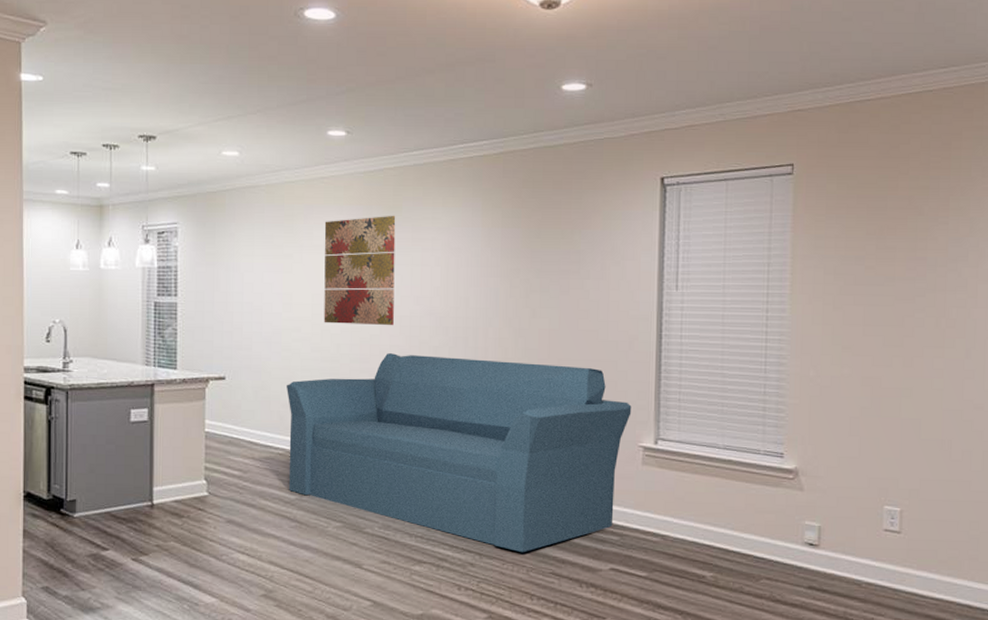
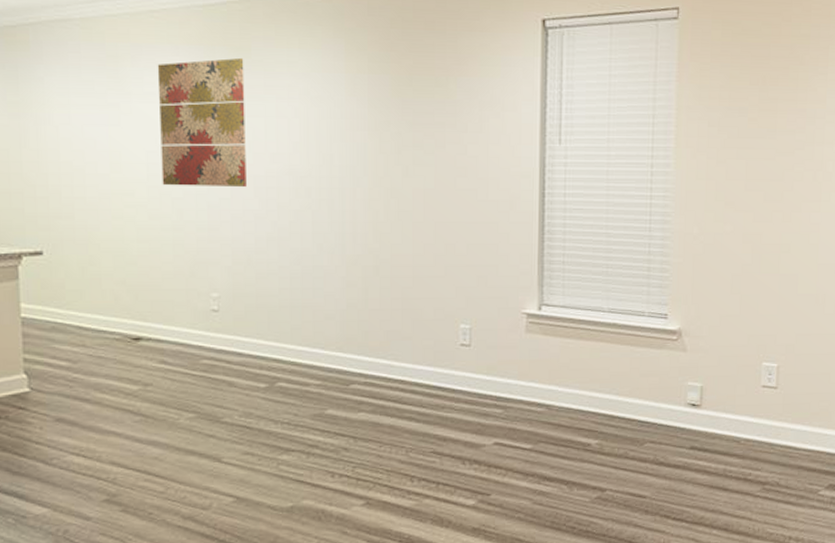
sofa: present [287,353,632,553] -> none [121,219,514,433]

